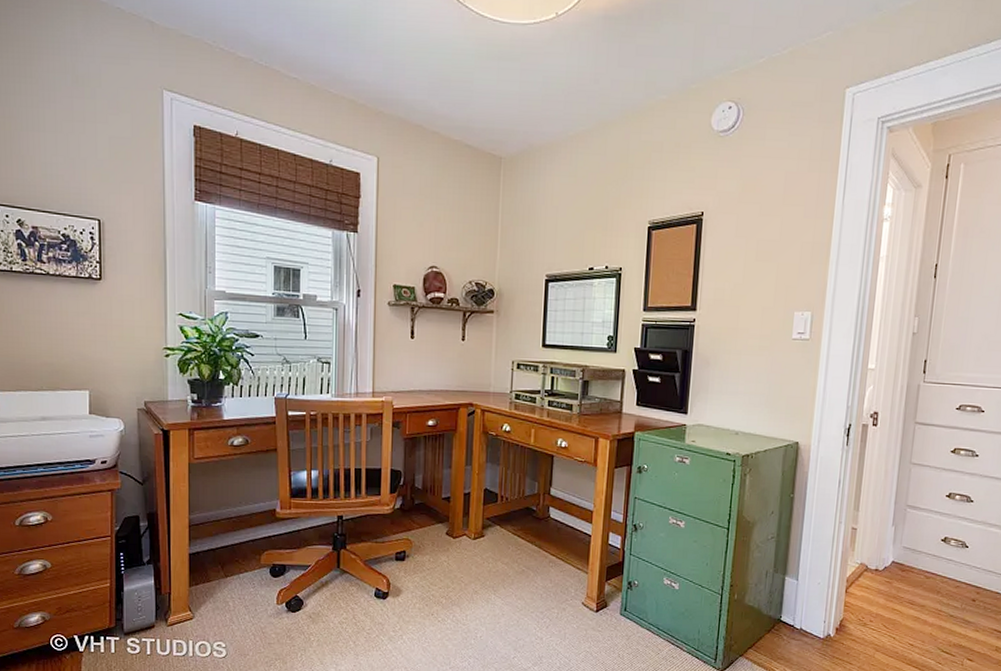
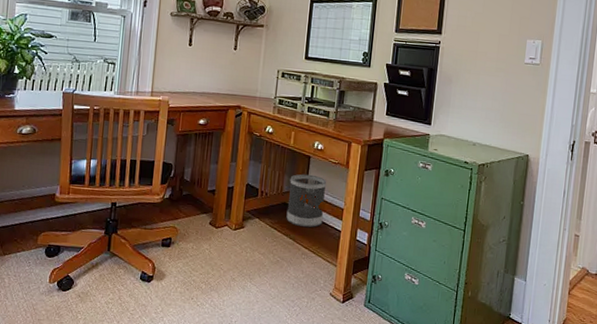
wastebasket: none [530,475,573,533] -> present [286,174,327,228]

